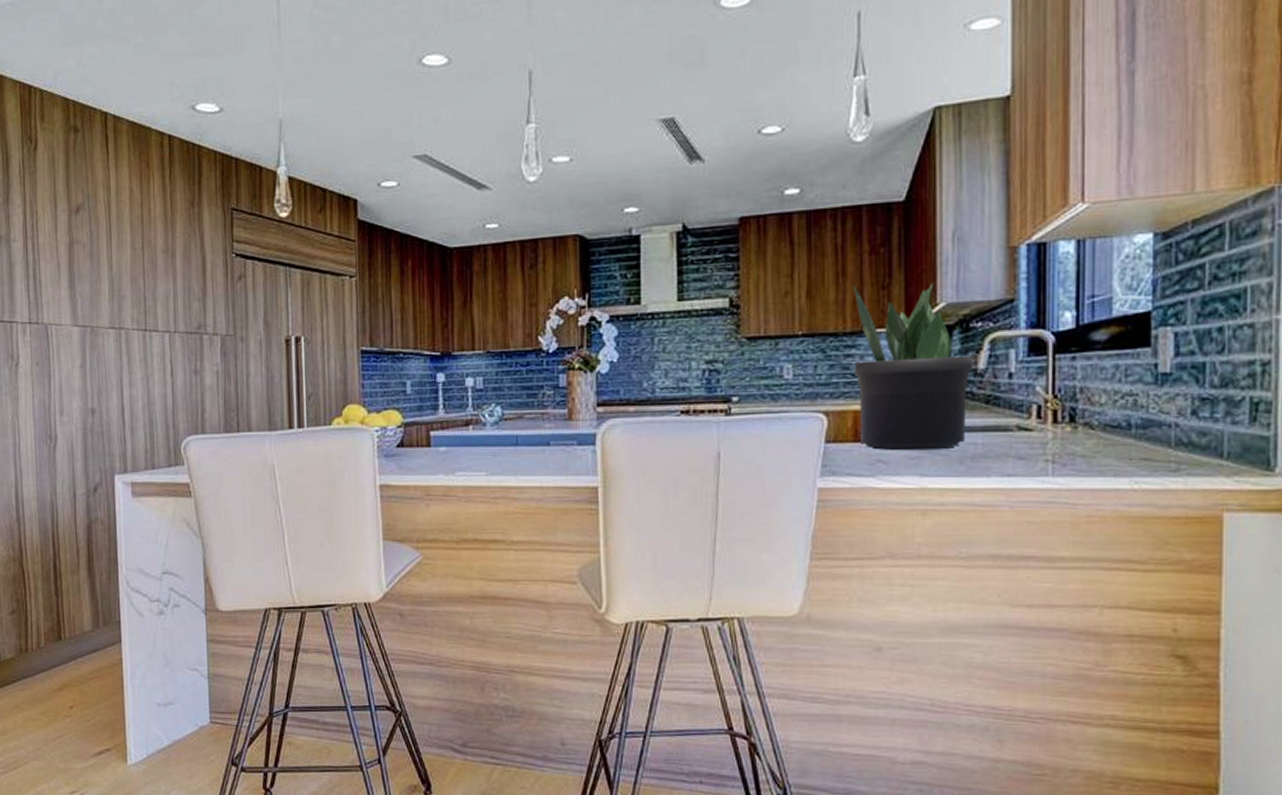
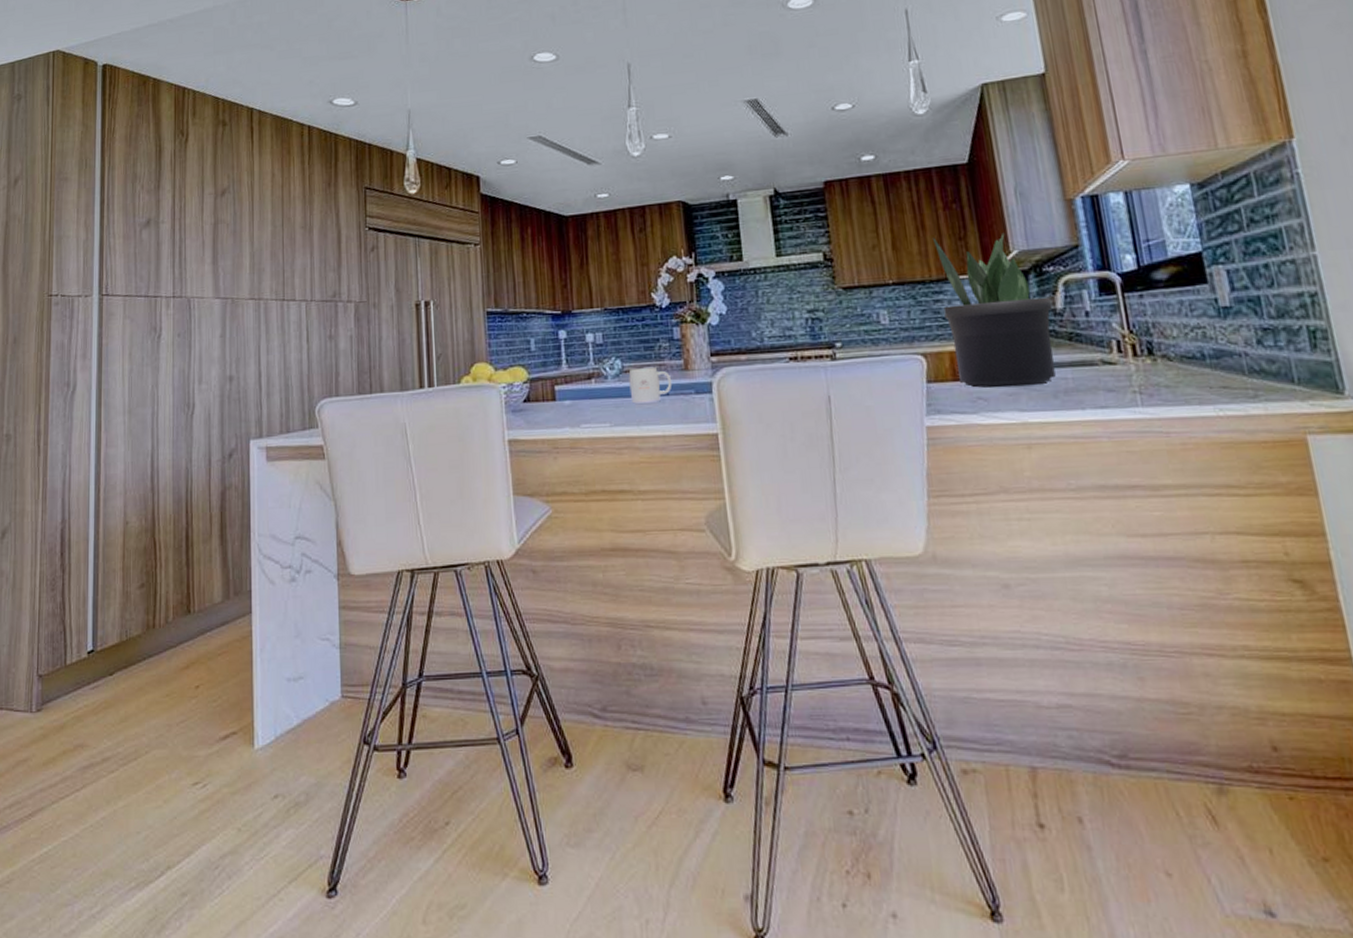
mug: none [508,416,554,453] -> present [628,368,673,404]

